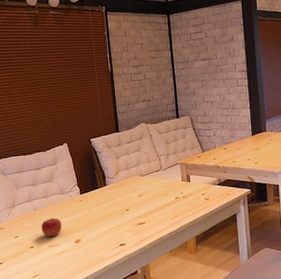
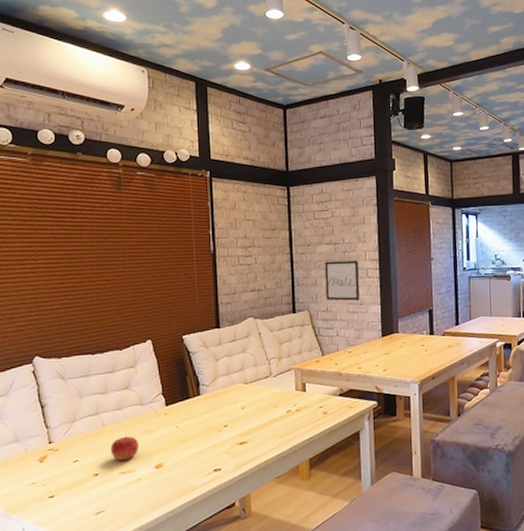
wall art: none [201,72,232,107] -> present [324,260,360,301]

